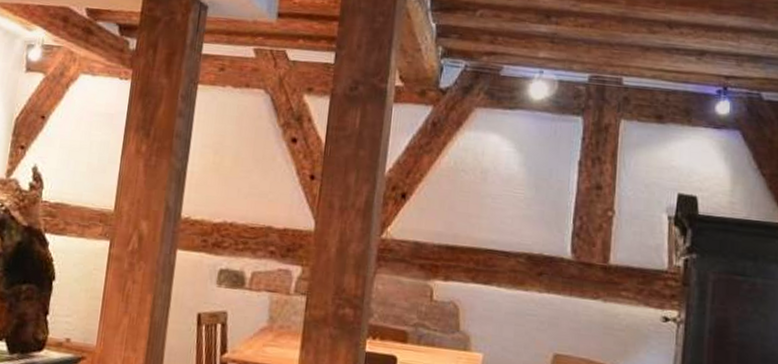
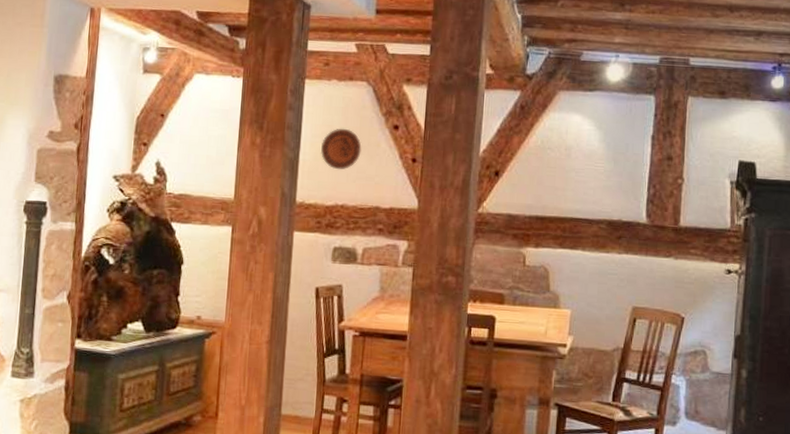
decorative plate: none [211,138,256,185] -> present [321,128,362,170]

